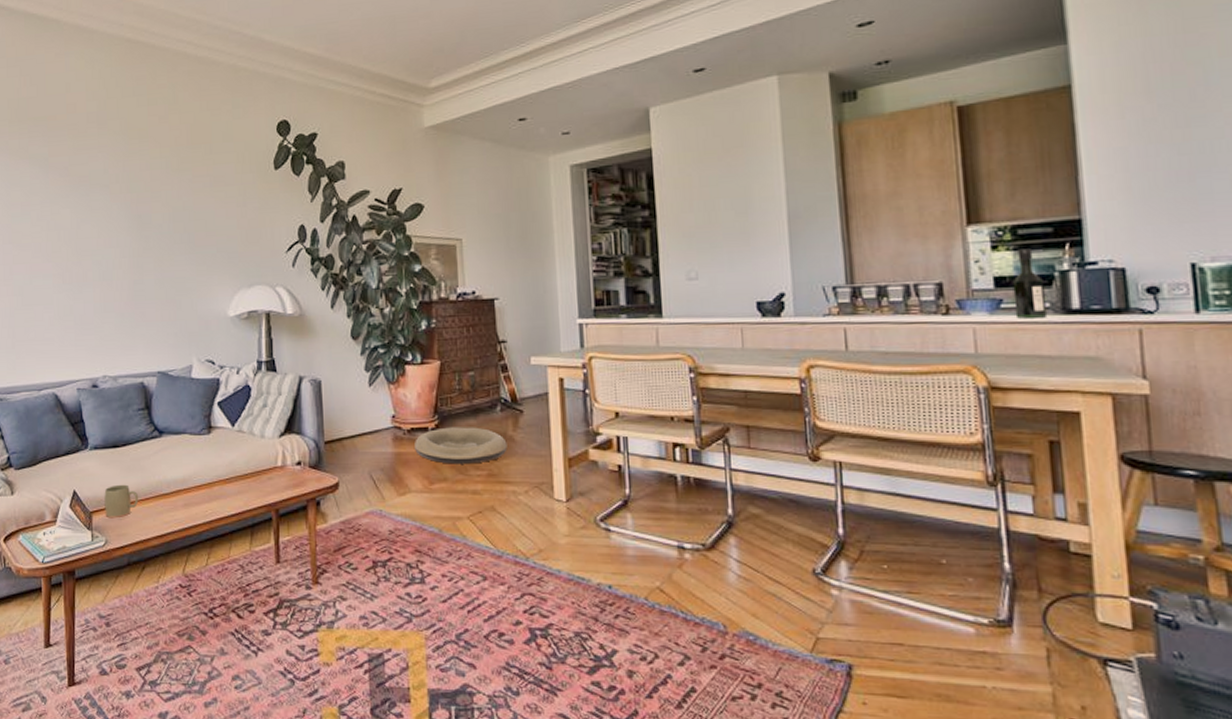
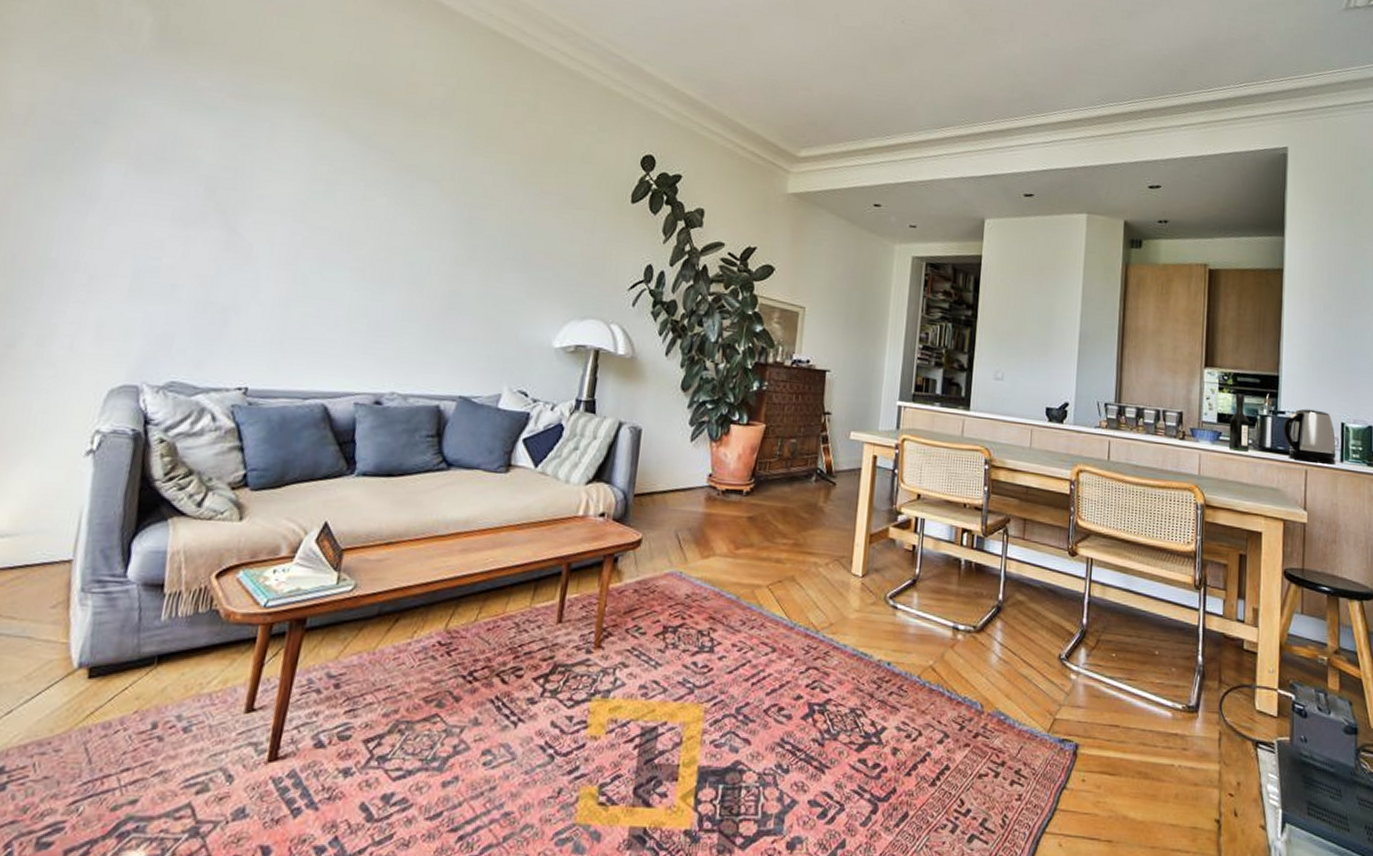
mug: present [104,484,139,519] -> none [360,519,408,560]
dog bed: present [415,427,507,464] -> none [726,492,817,532]
kettle: none [1097,252,1188,319] -> present [1284,408,1336,465]

